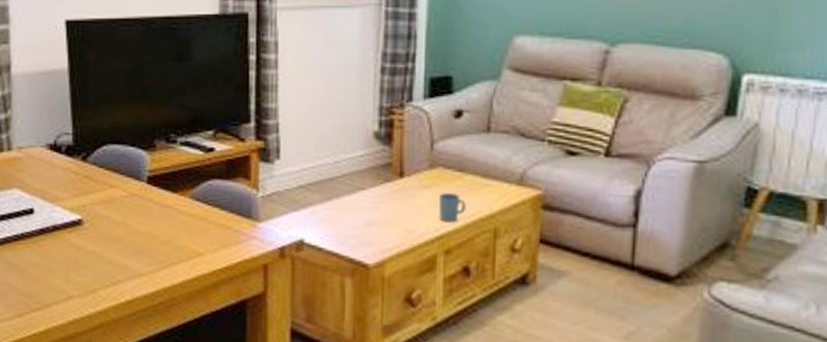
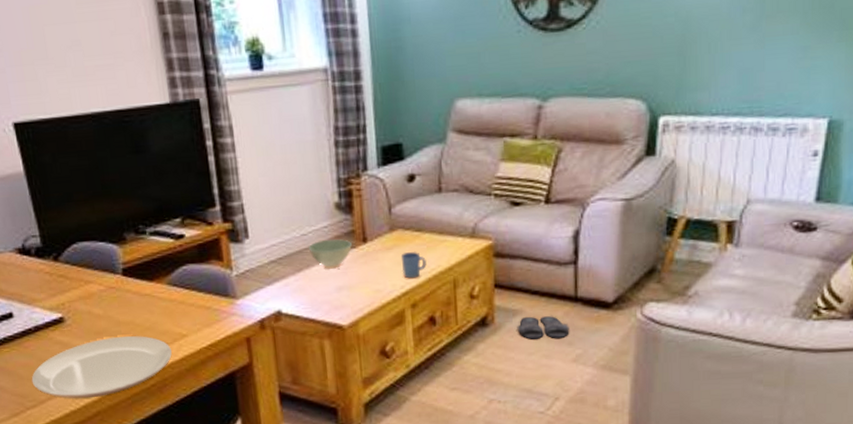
plate: none [41,246,185,308] -> present [31,336,172,399]
bowl: none [340,170,387,202] -> present [308,239,352,269]
slippers: none [561,280,622,311] -> present [517,316,569,340]

